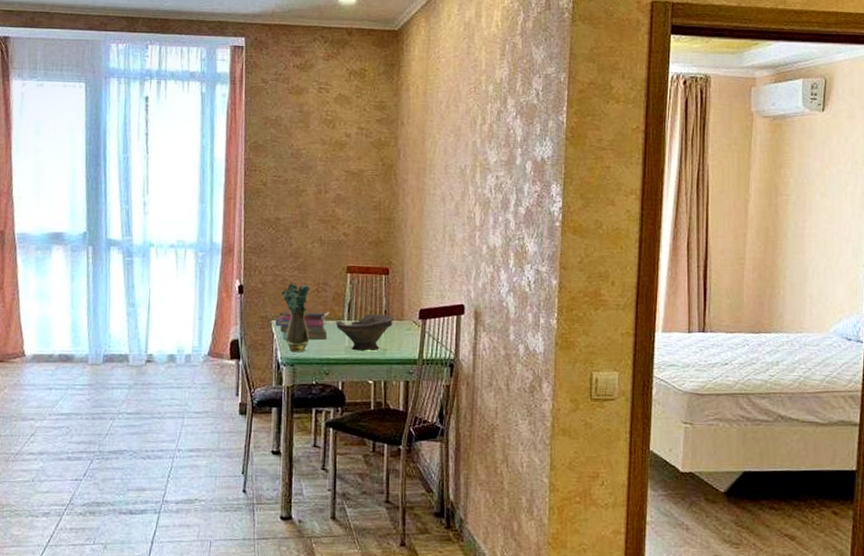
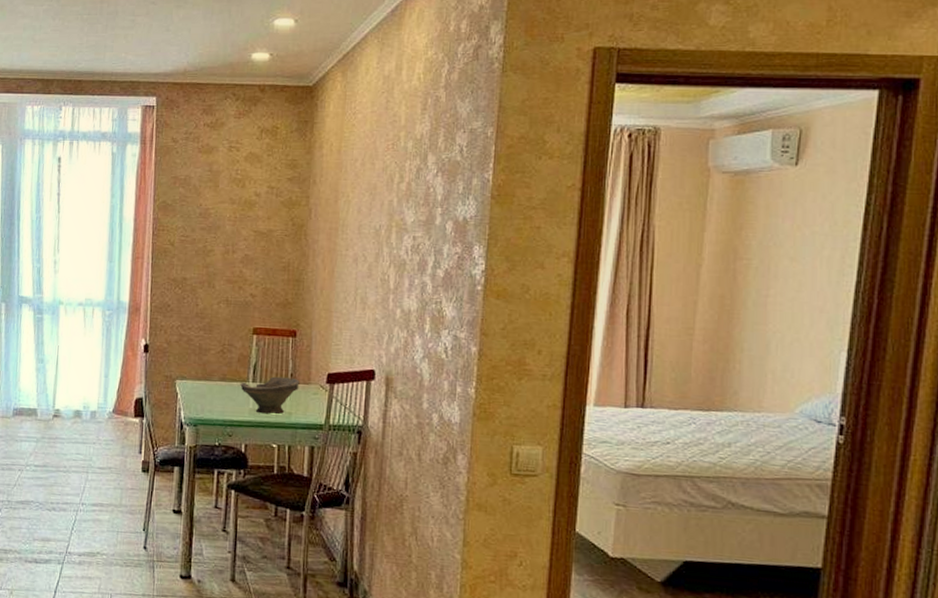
books: present [275,310,330,340] -> none [180,370,235,402]
vase: present [282,281,310,352] -> none [187,341,215,412]

